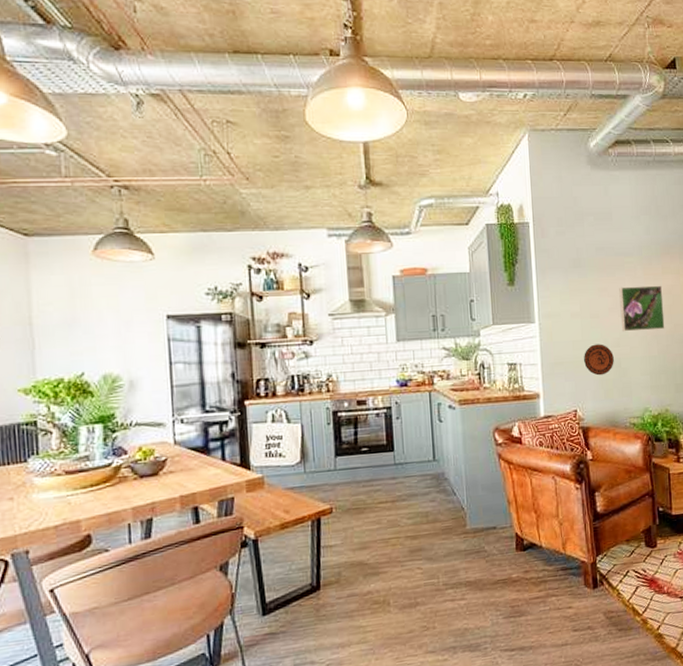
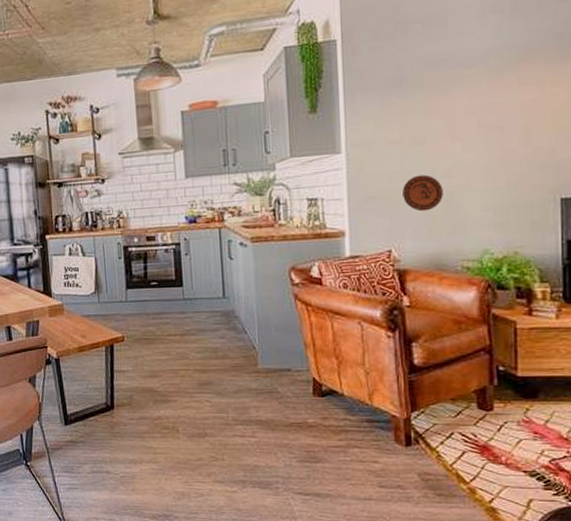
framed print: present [619,285,665,332] -> none [454,100,519,160]

